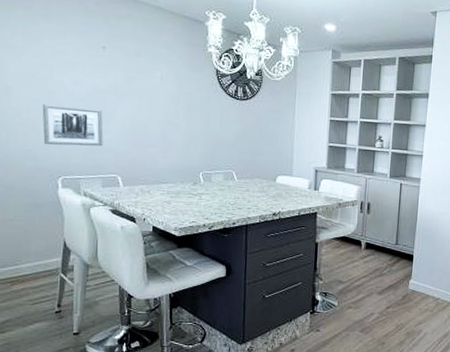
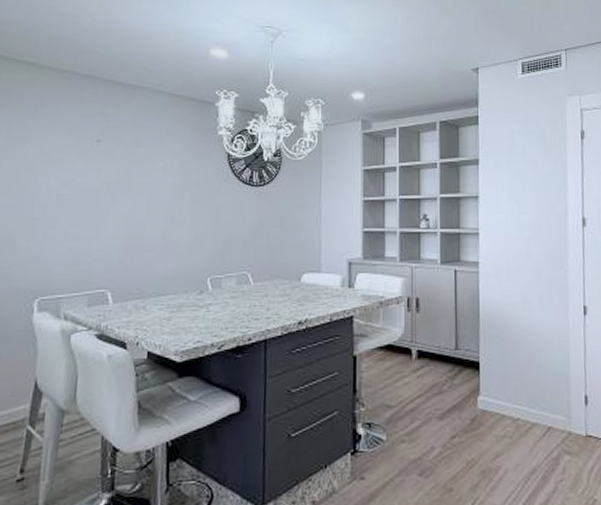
wall art: present [42,104,103,147] -> none [20,211,93,260]

